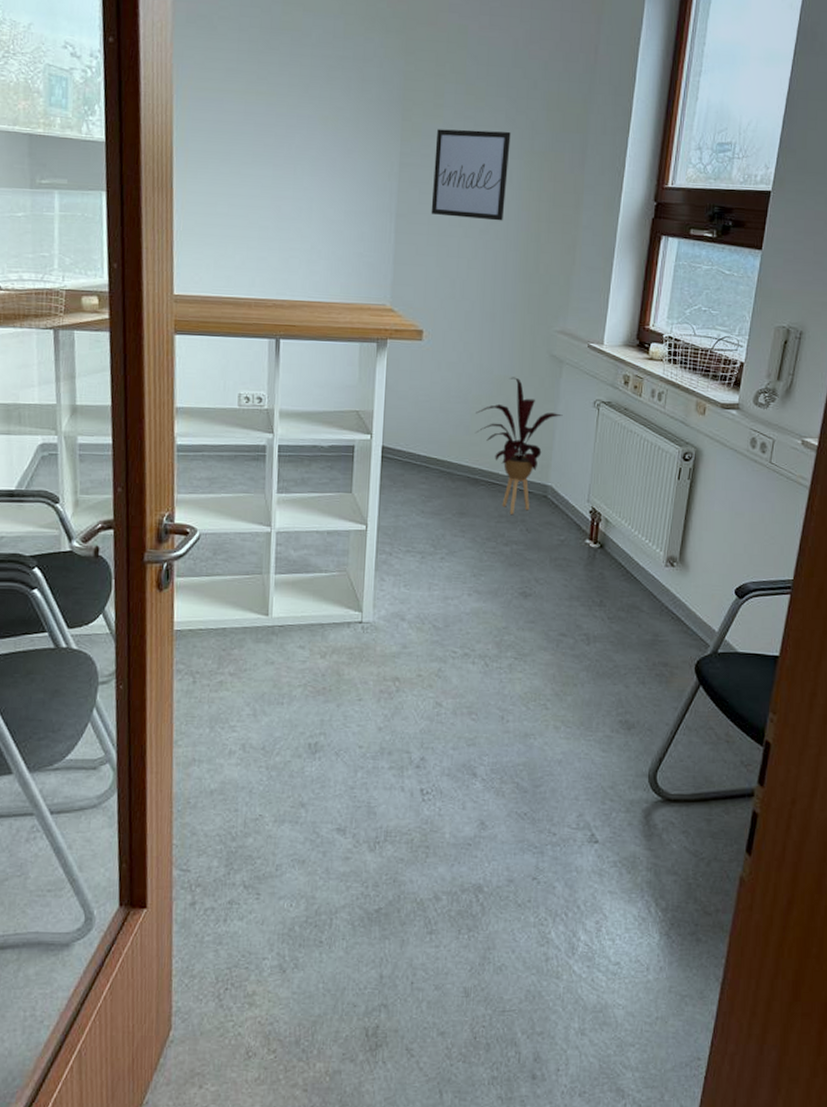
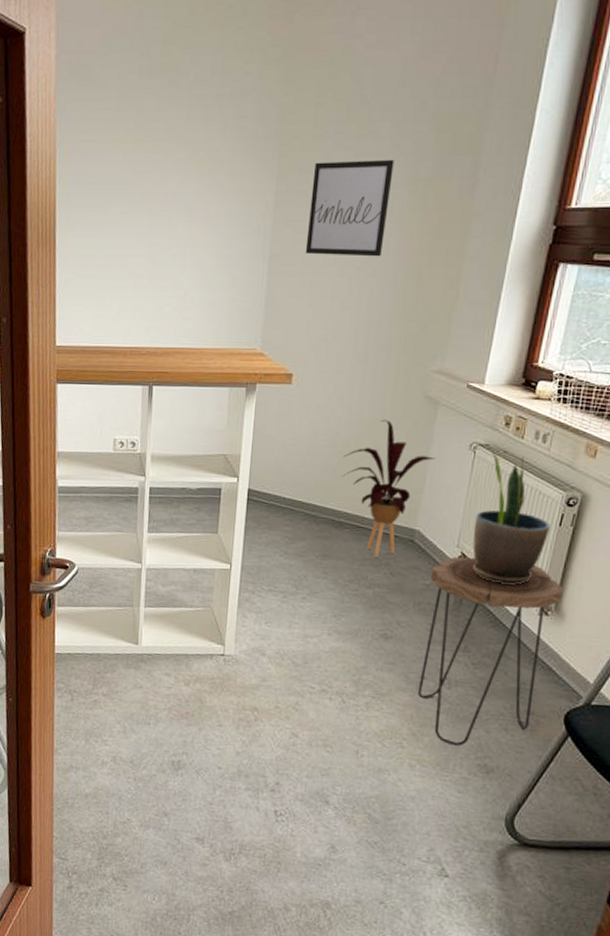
side table: none [558,511,685,703] -> present [417,556,563,746]
potted plant: none [601,410,671,538] -> present [472,452,551,585]

